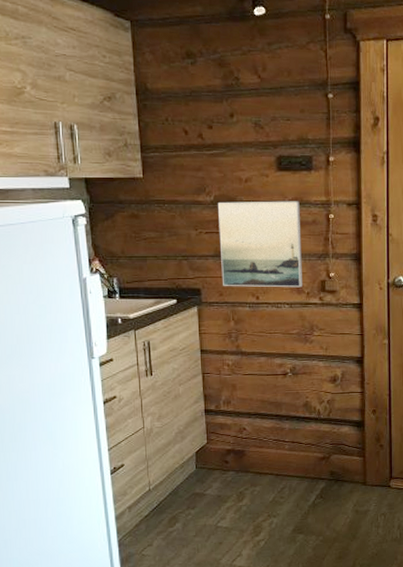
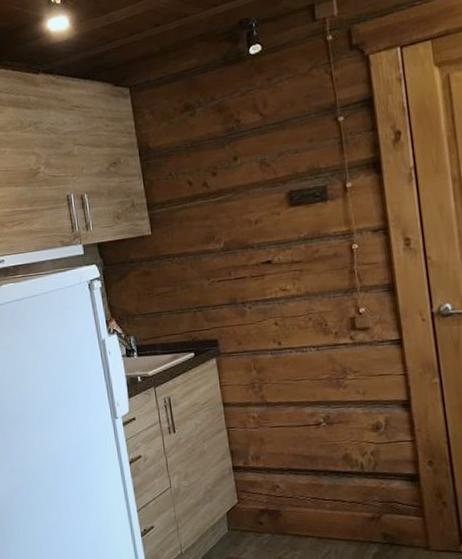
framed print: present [217,201,302,288] -> none [228,235,329,334]

